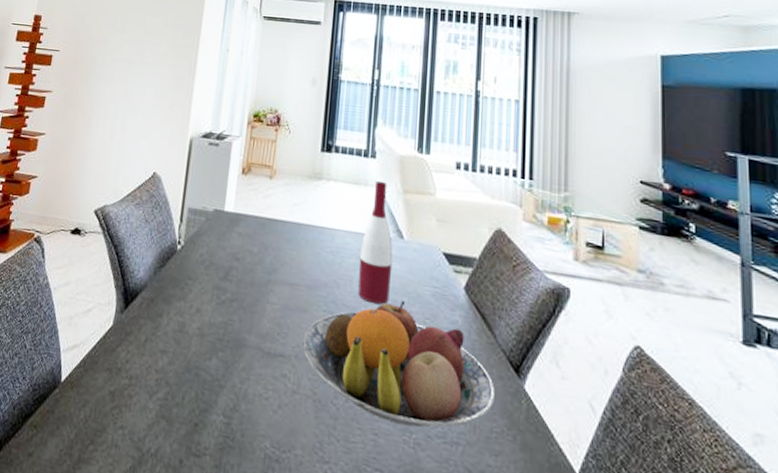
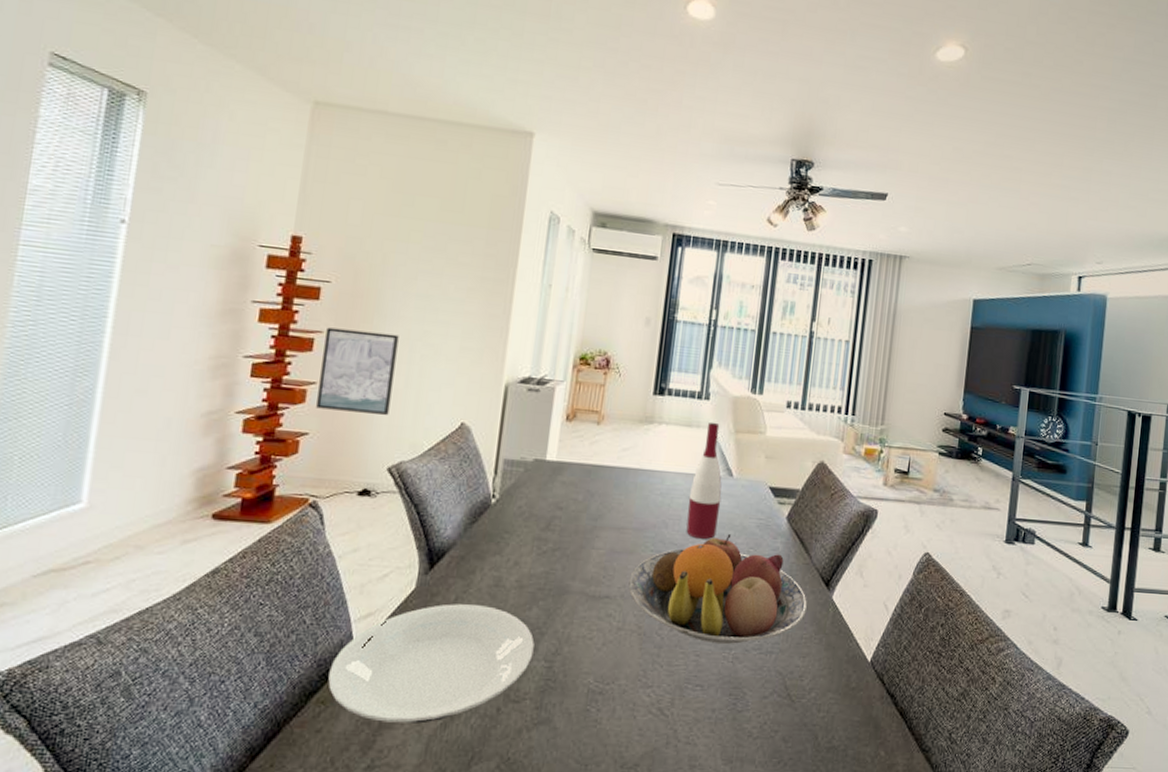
plate: none [40,344,214,464] -> present [328,604,535,724]
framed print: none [44,88,107,163] -> present [316,327,399,415]

